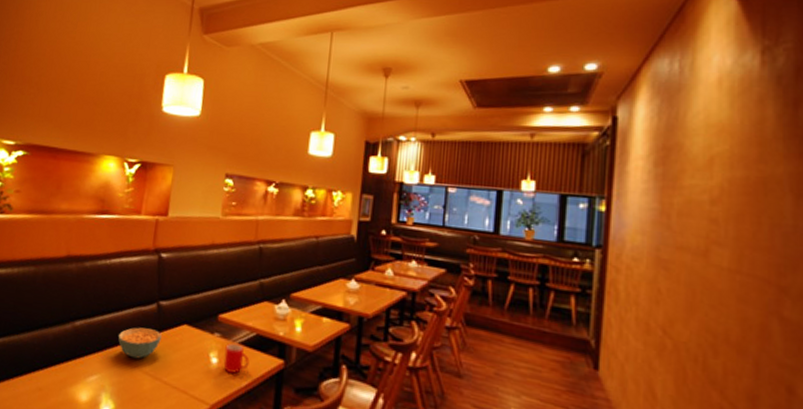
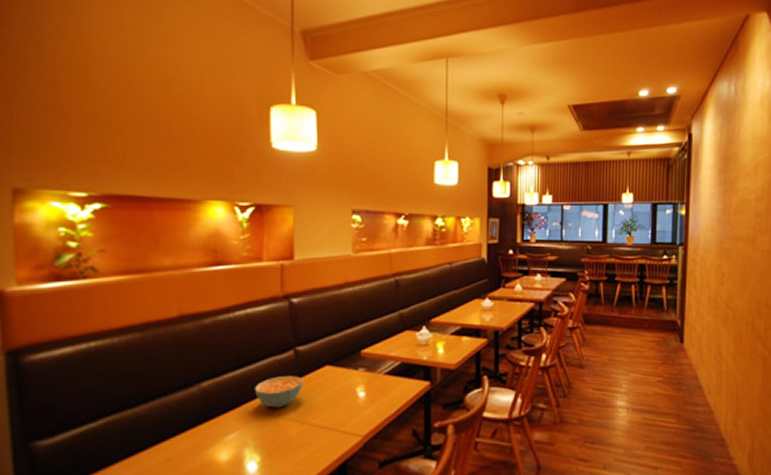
cup: present [223,343,250,374] -> none [371,374,397,403]

